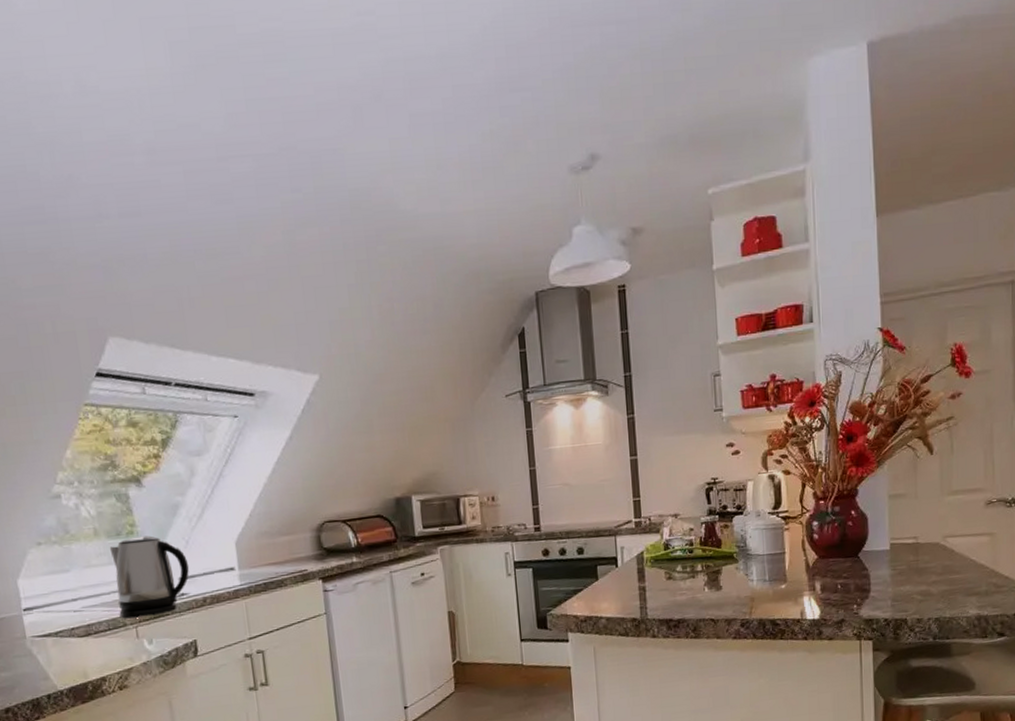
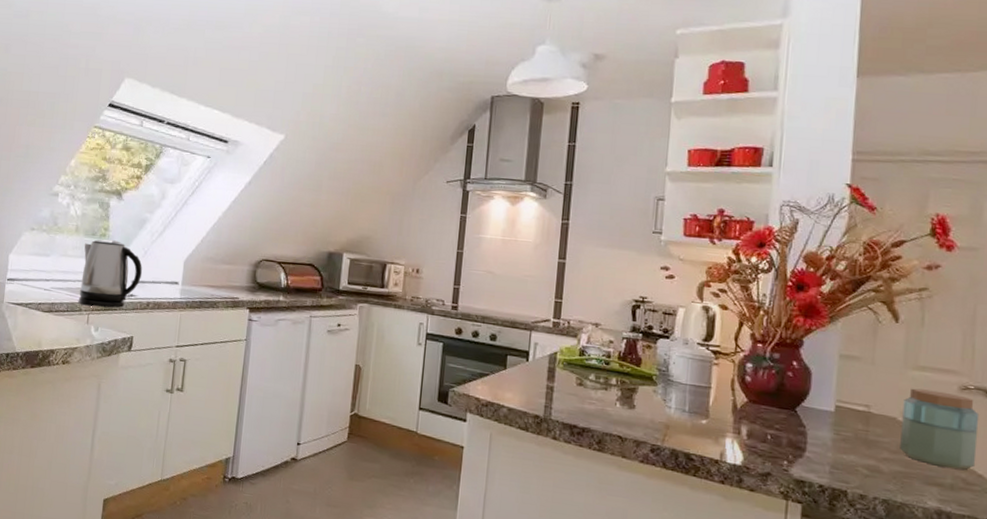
peanut butter: none [943,509,1003,578] -> present [900,388,980,470]

